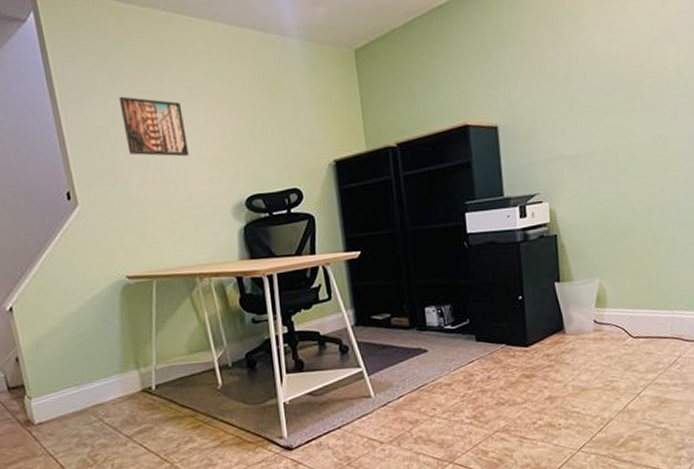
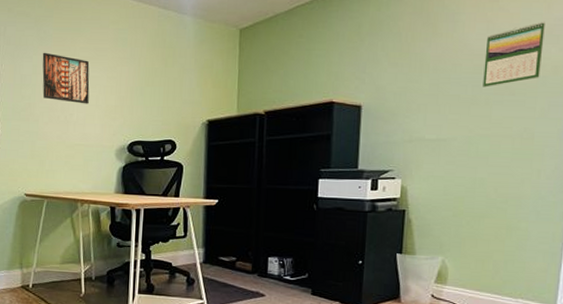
calendar: none [611,19,665,95] -> present [483,21,545,87]

